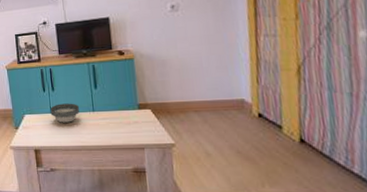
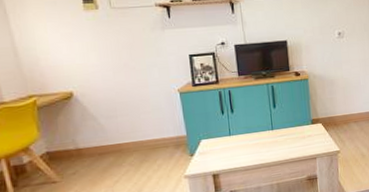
bowl: present [50,103,79,123] -> none [229,123,259,144]

